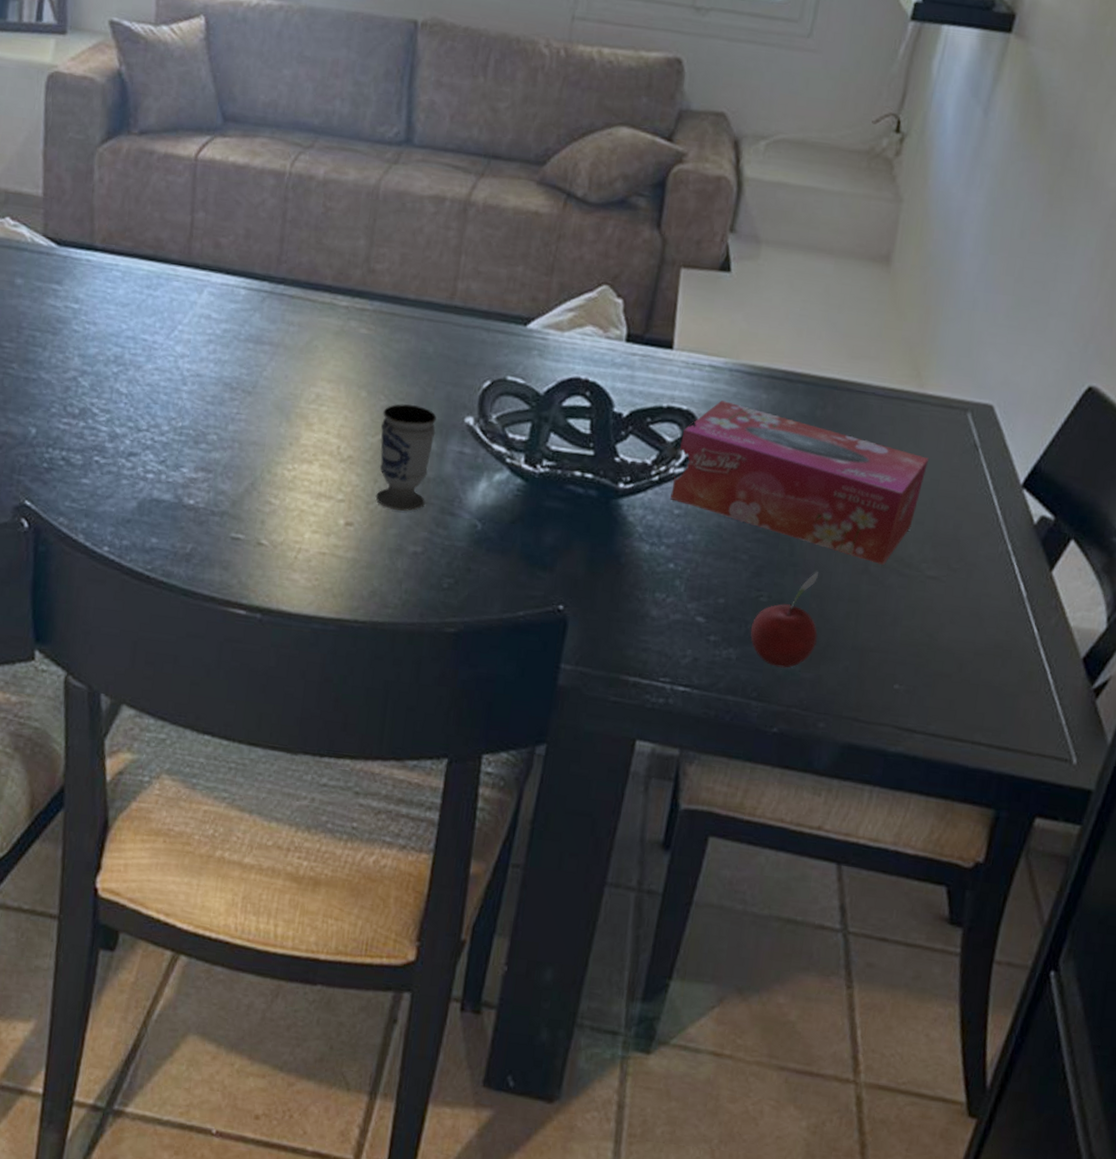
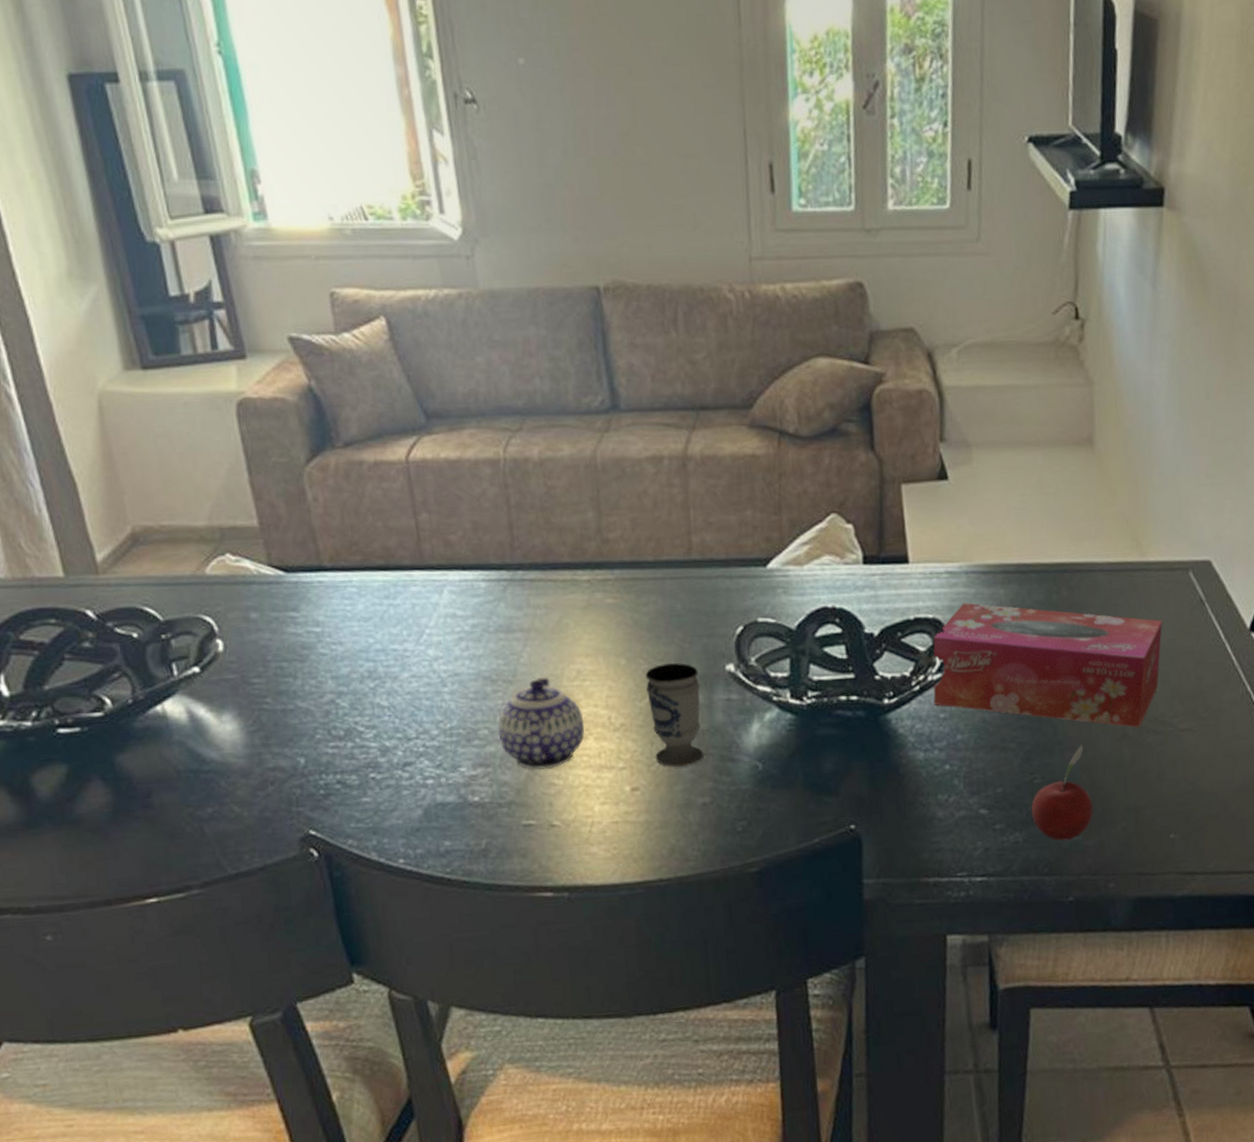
teapot: none [226,393,314,487] -> present [497,676,585,770]

